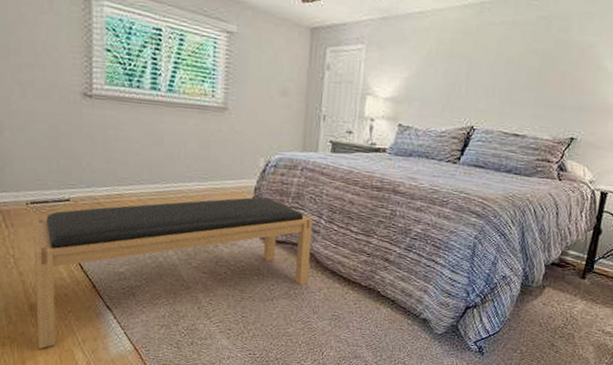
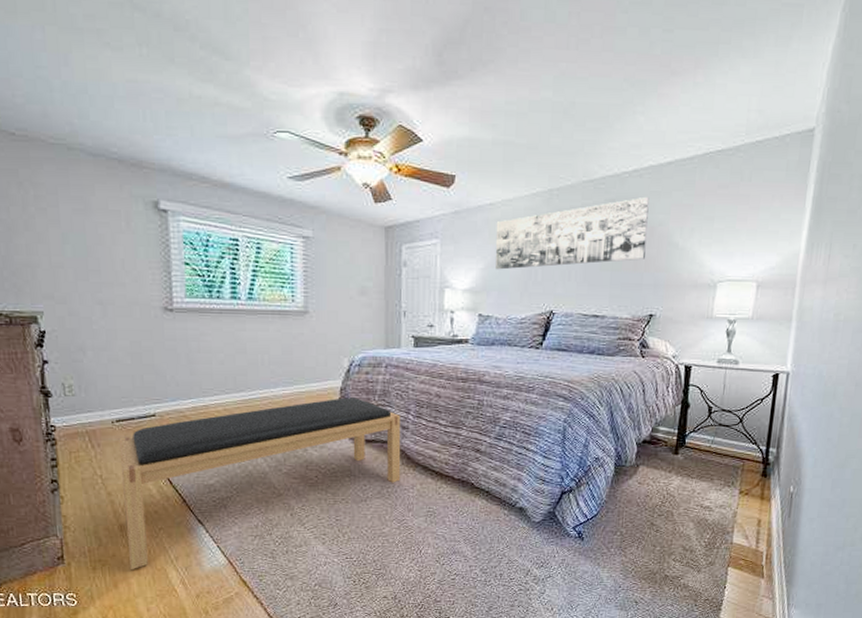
wall art: none [419,16,583,82] -> present [495,196,649,270]

